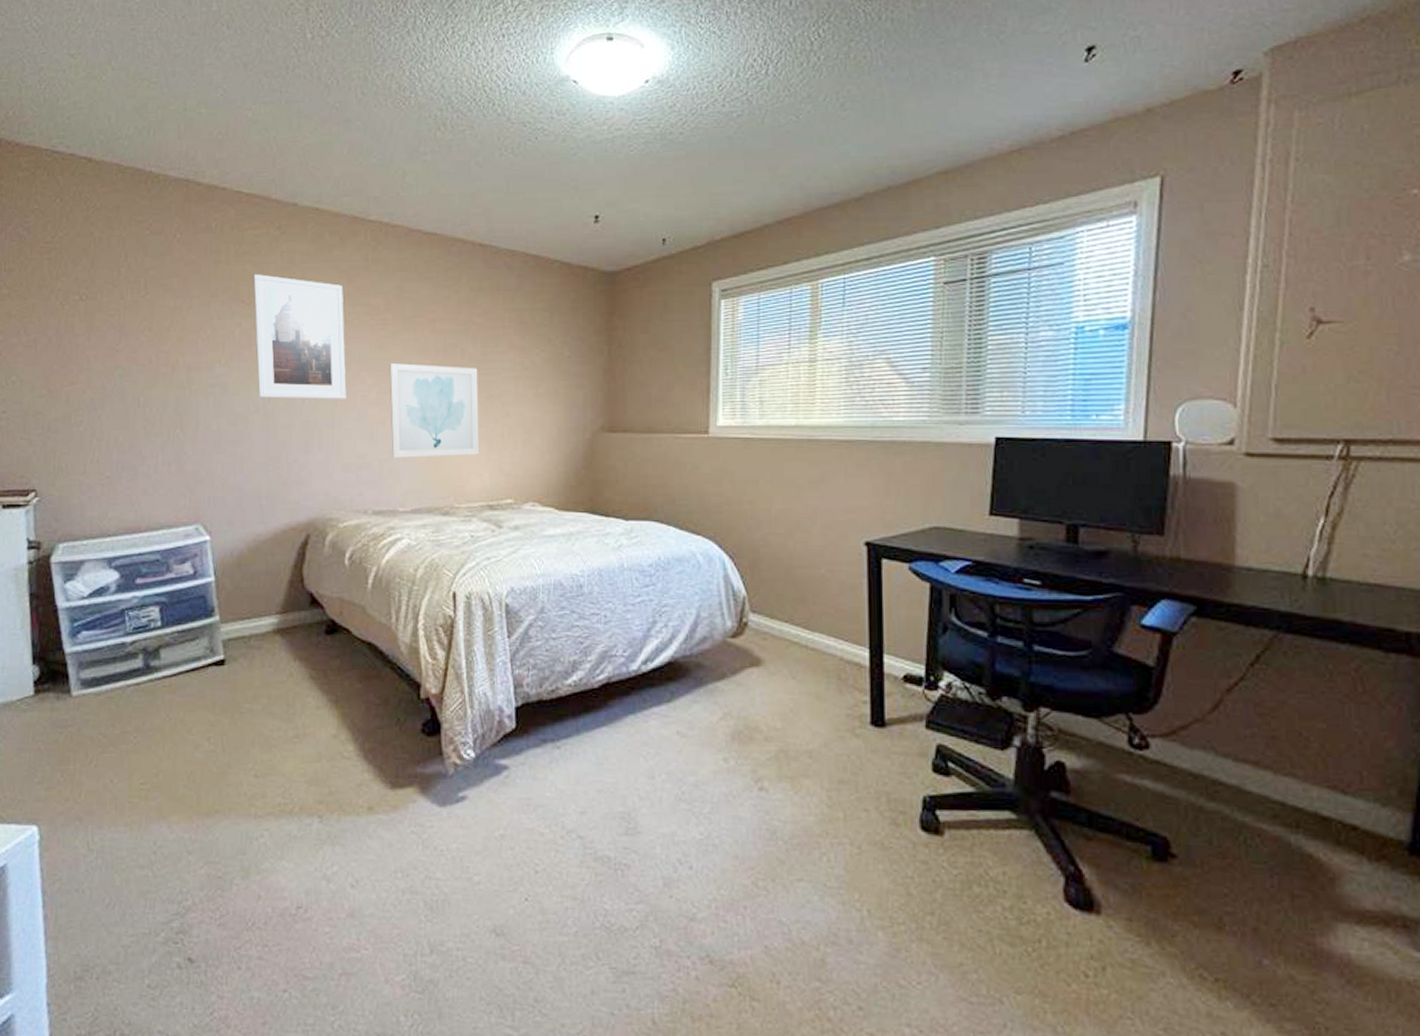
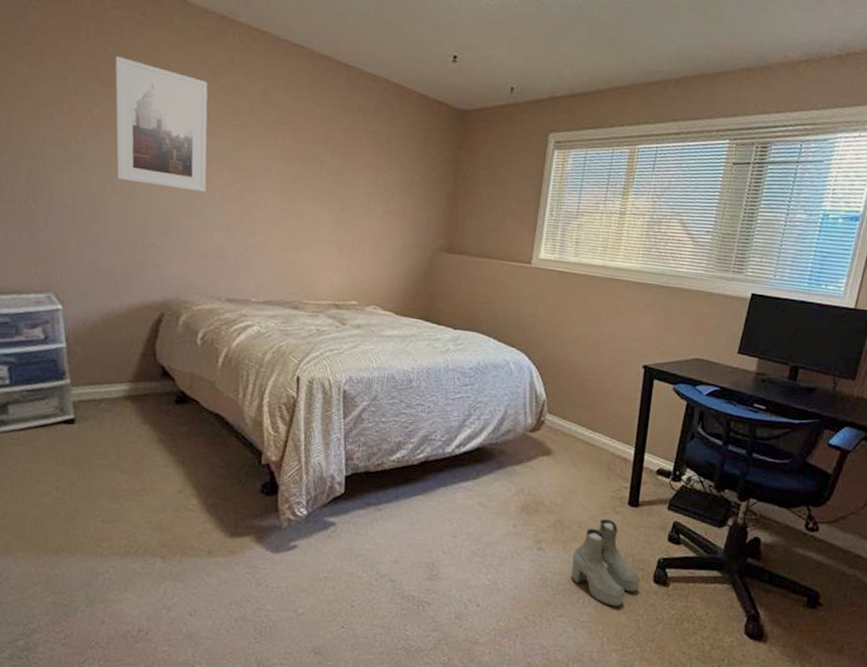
wall art: present [389,363,479,458] -> none [247,164,334,259]
boots: none [806,746,902,866] -> present [571,519,641,607]

